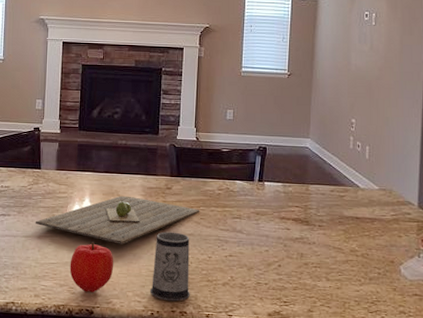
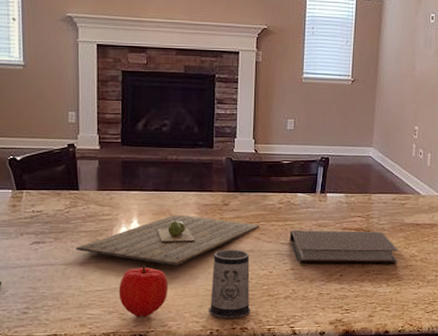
notebook: none [229,217,339,257] -> present [290,230,399,263]

